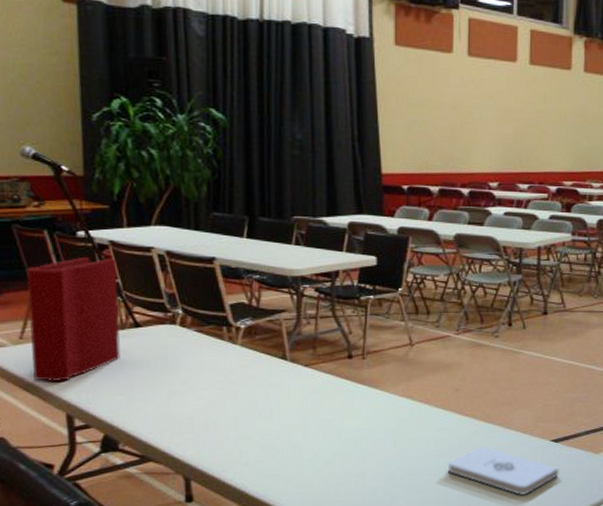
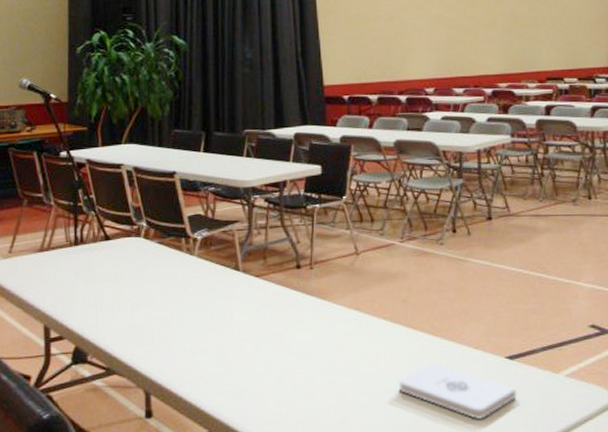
binder: present [26,258,121,381] -> none [17,175,93,293]

